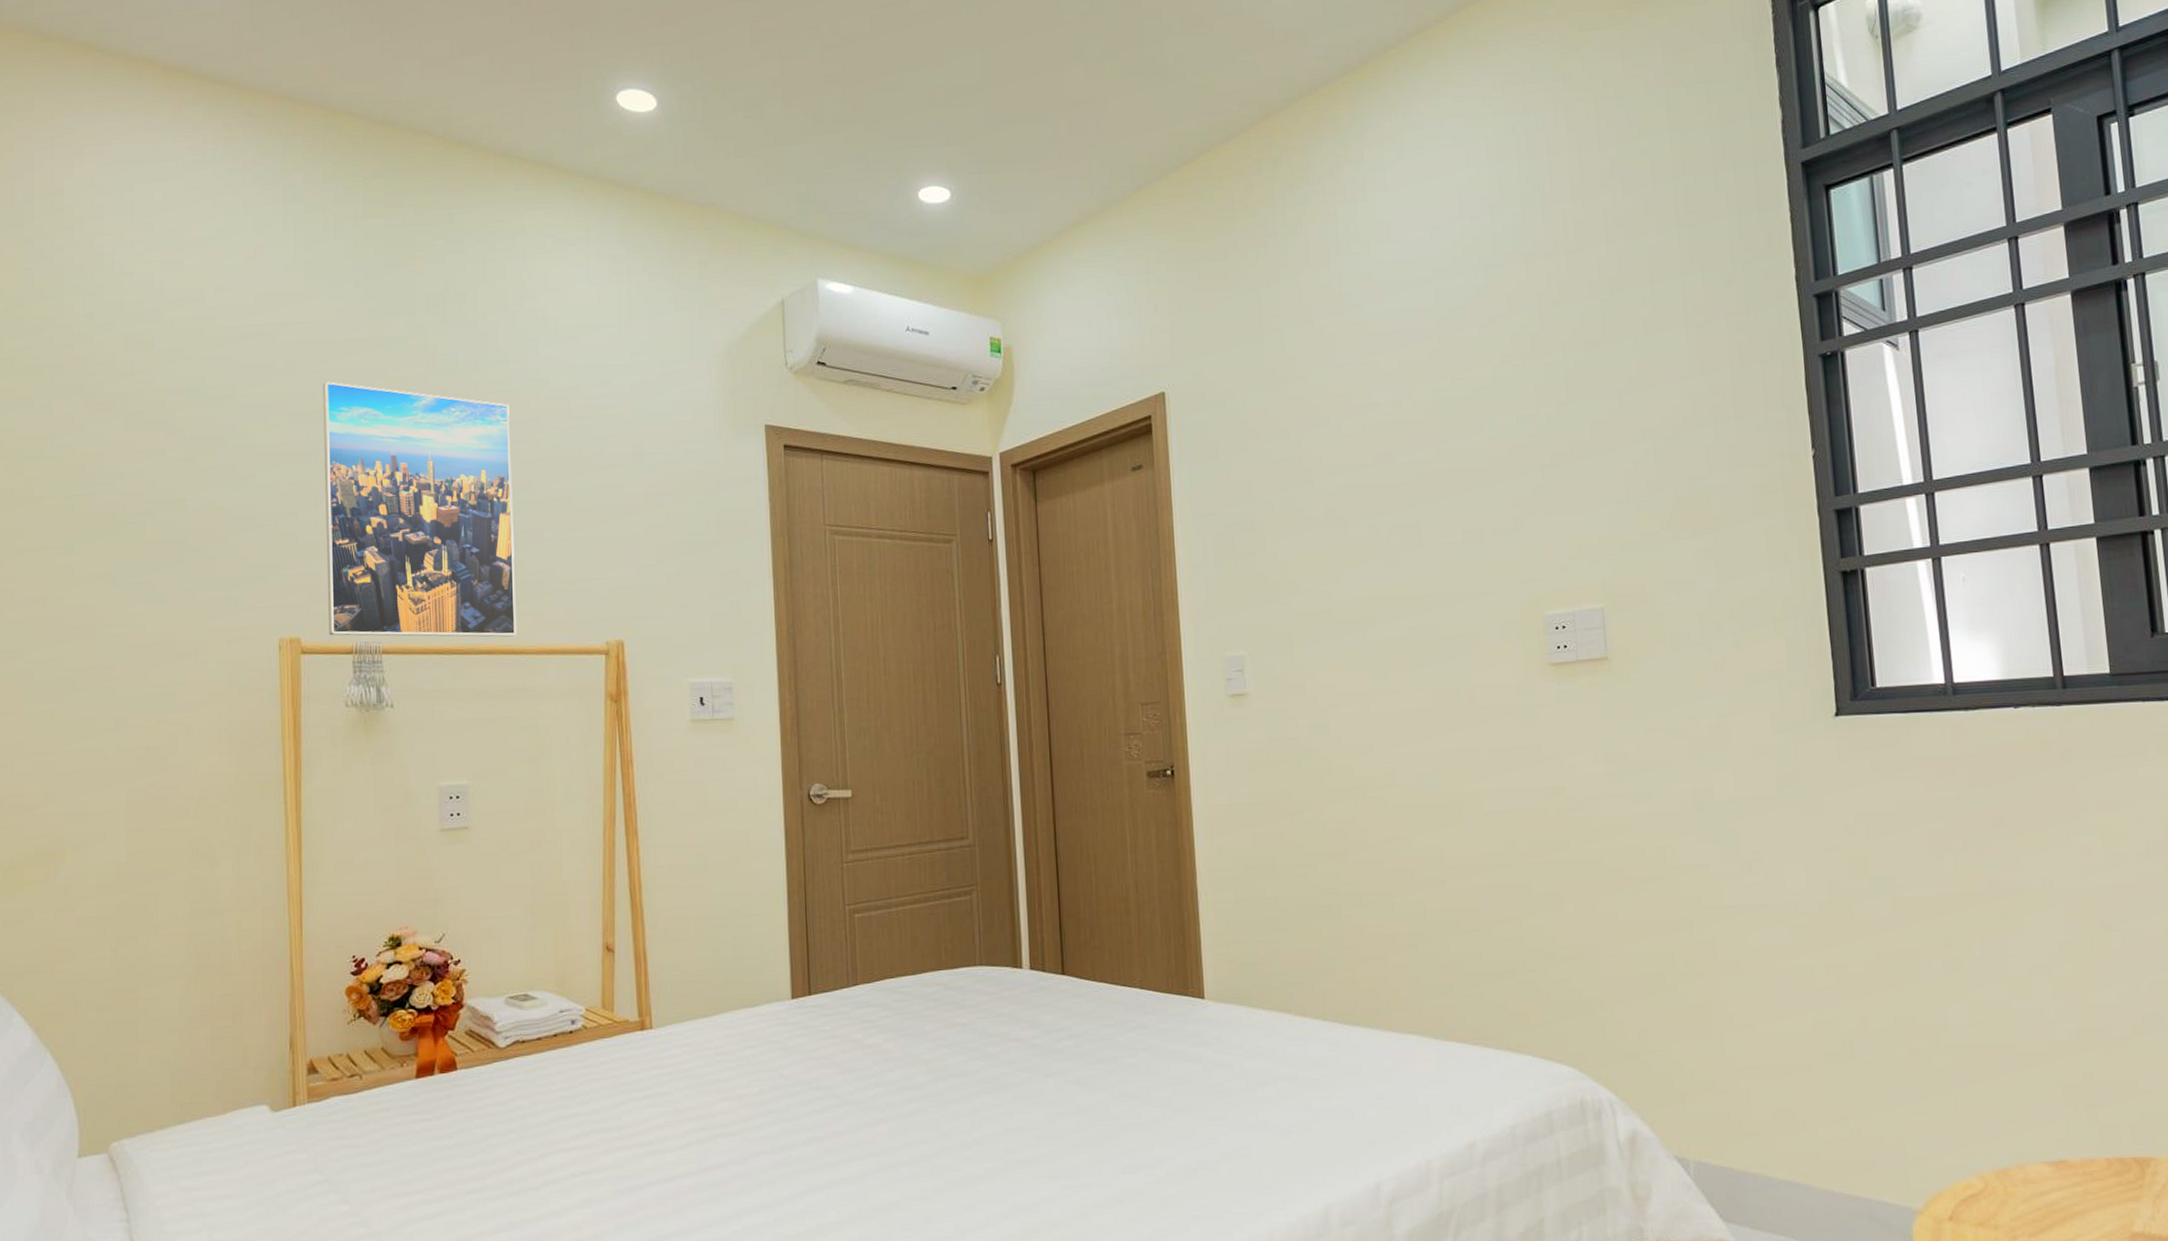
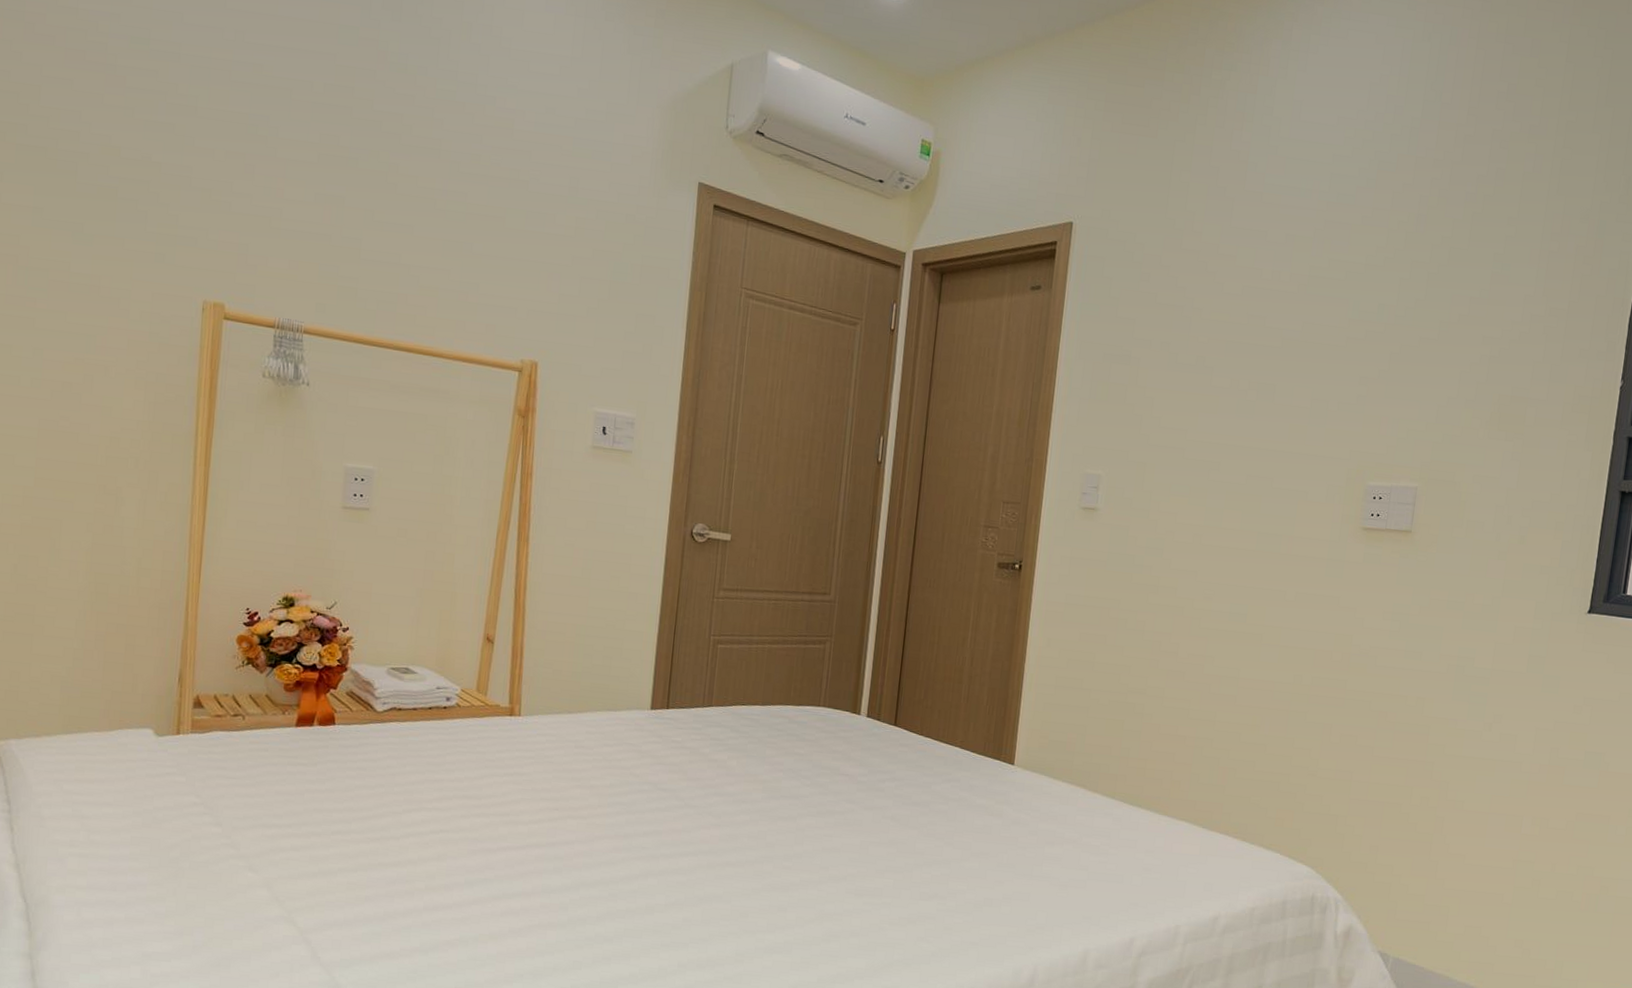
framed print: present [322,381,517,637] -> none [253,57,454,339]

